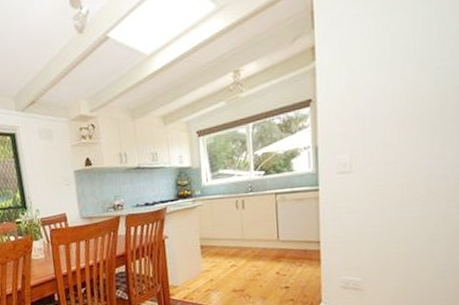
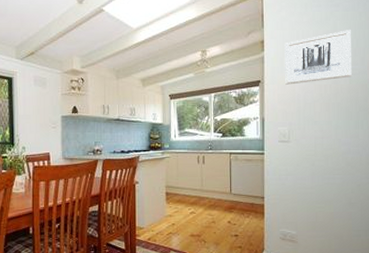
wall art: none [343,13,437,100] -> present [285,30,352,85]

